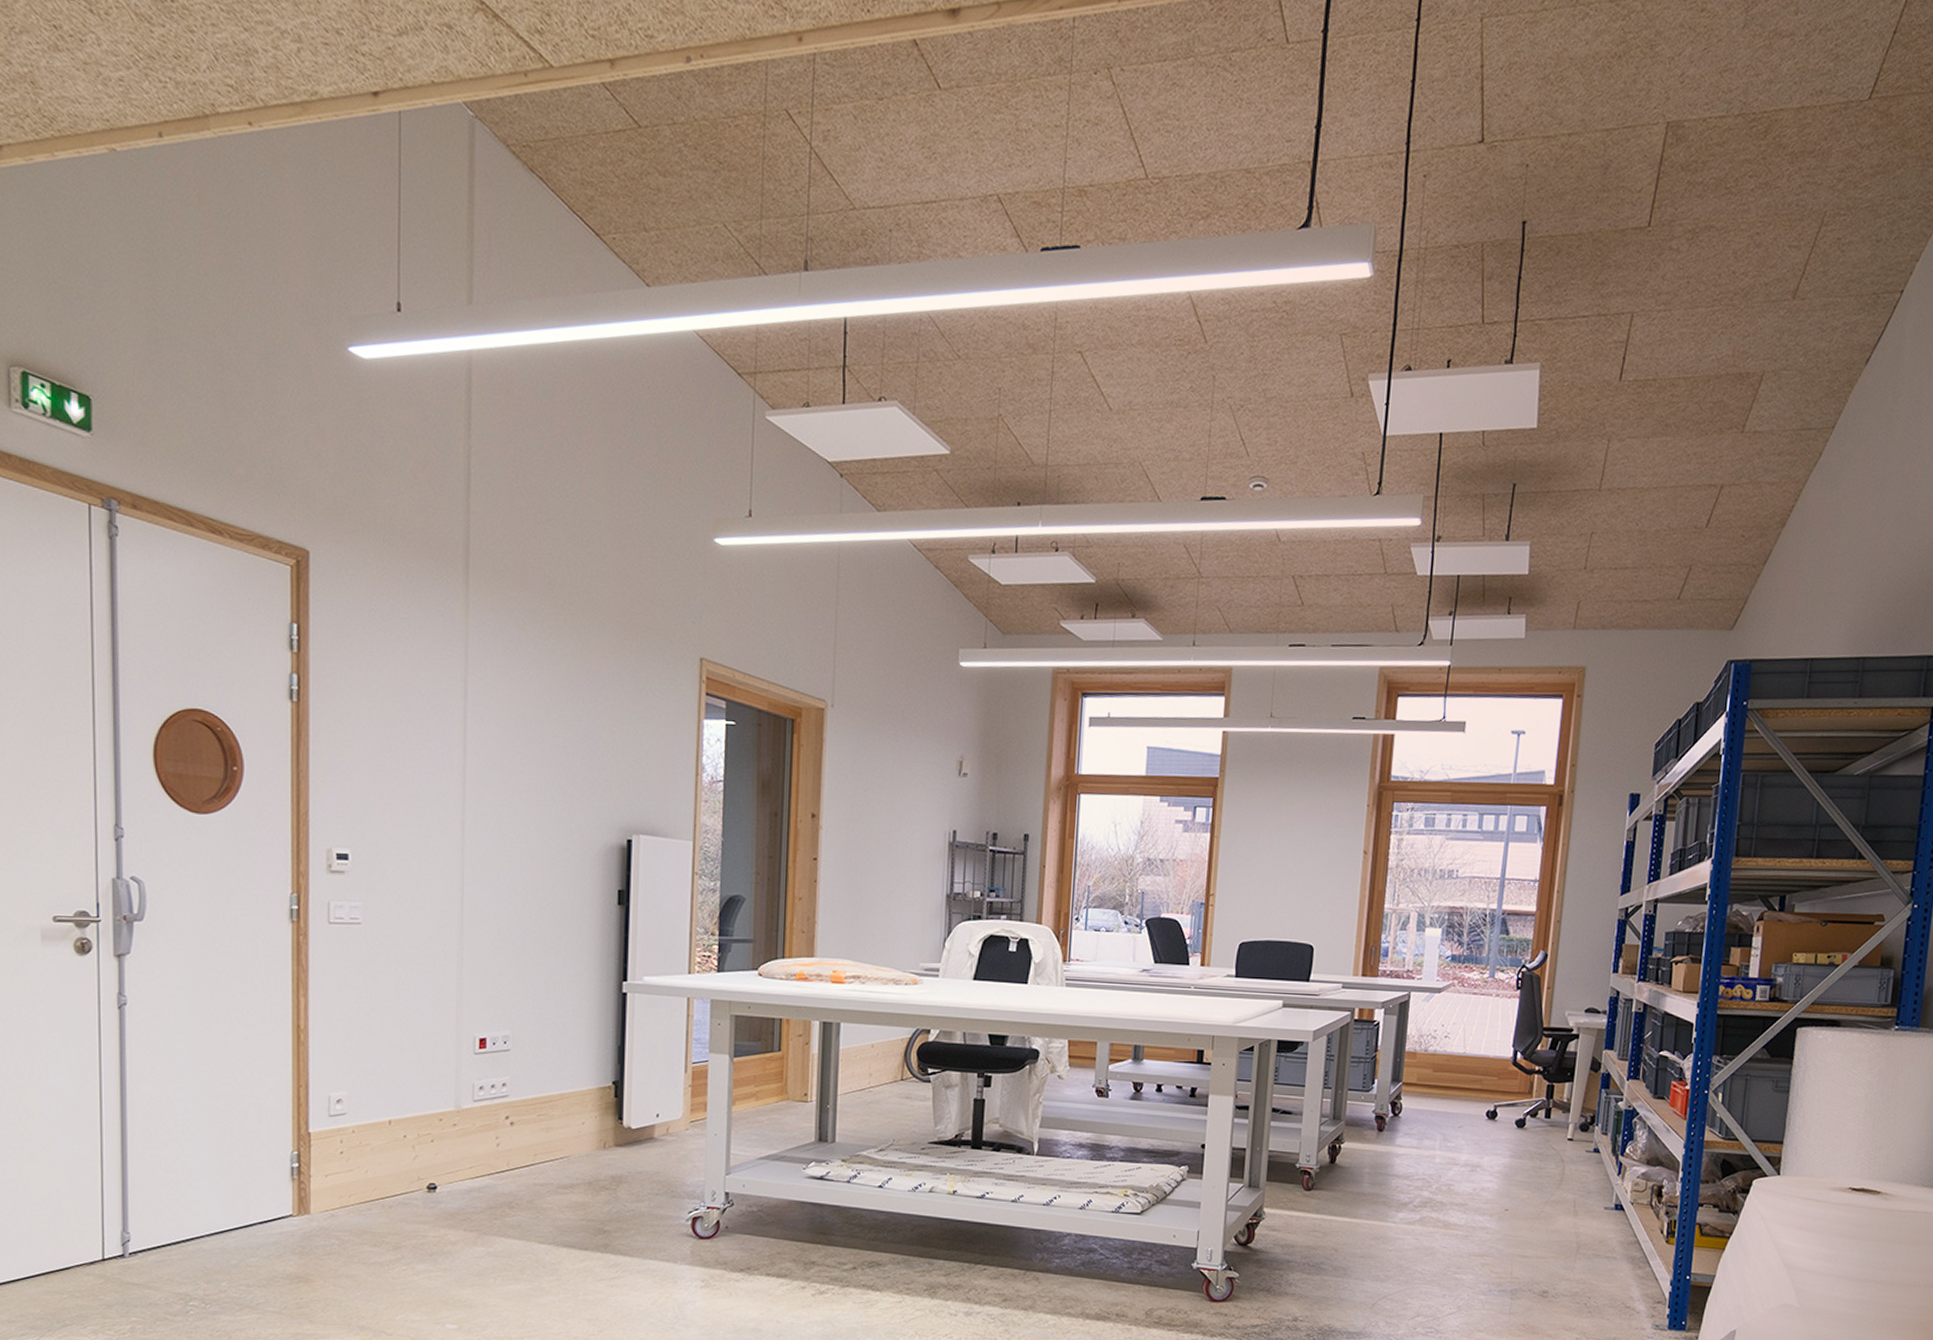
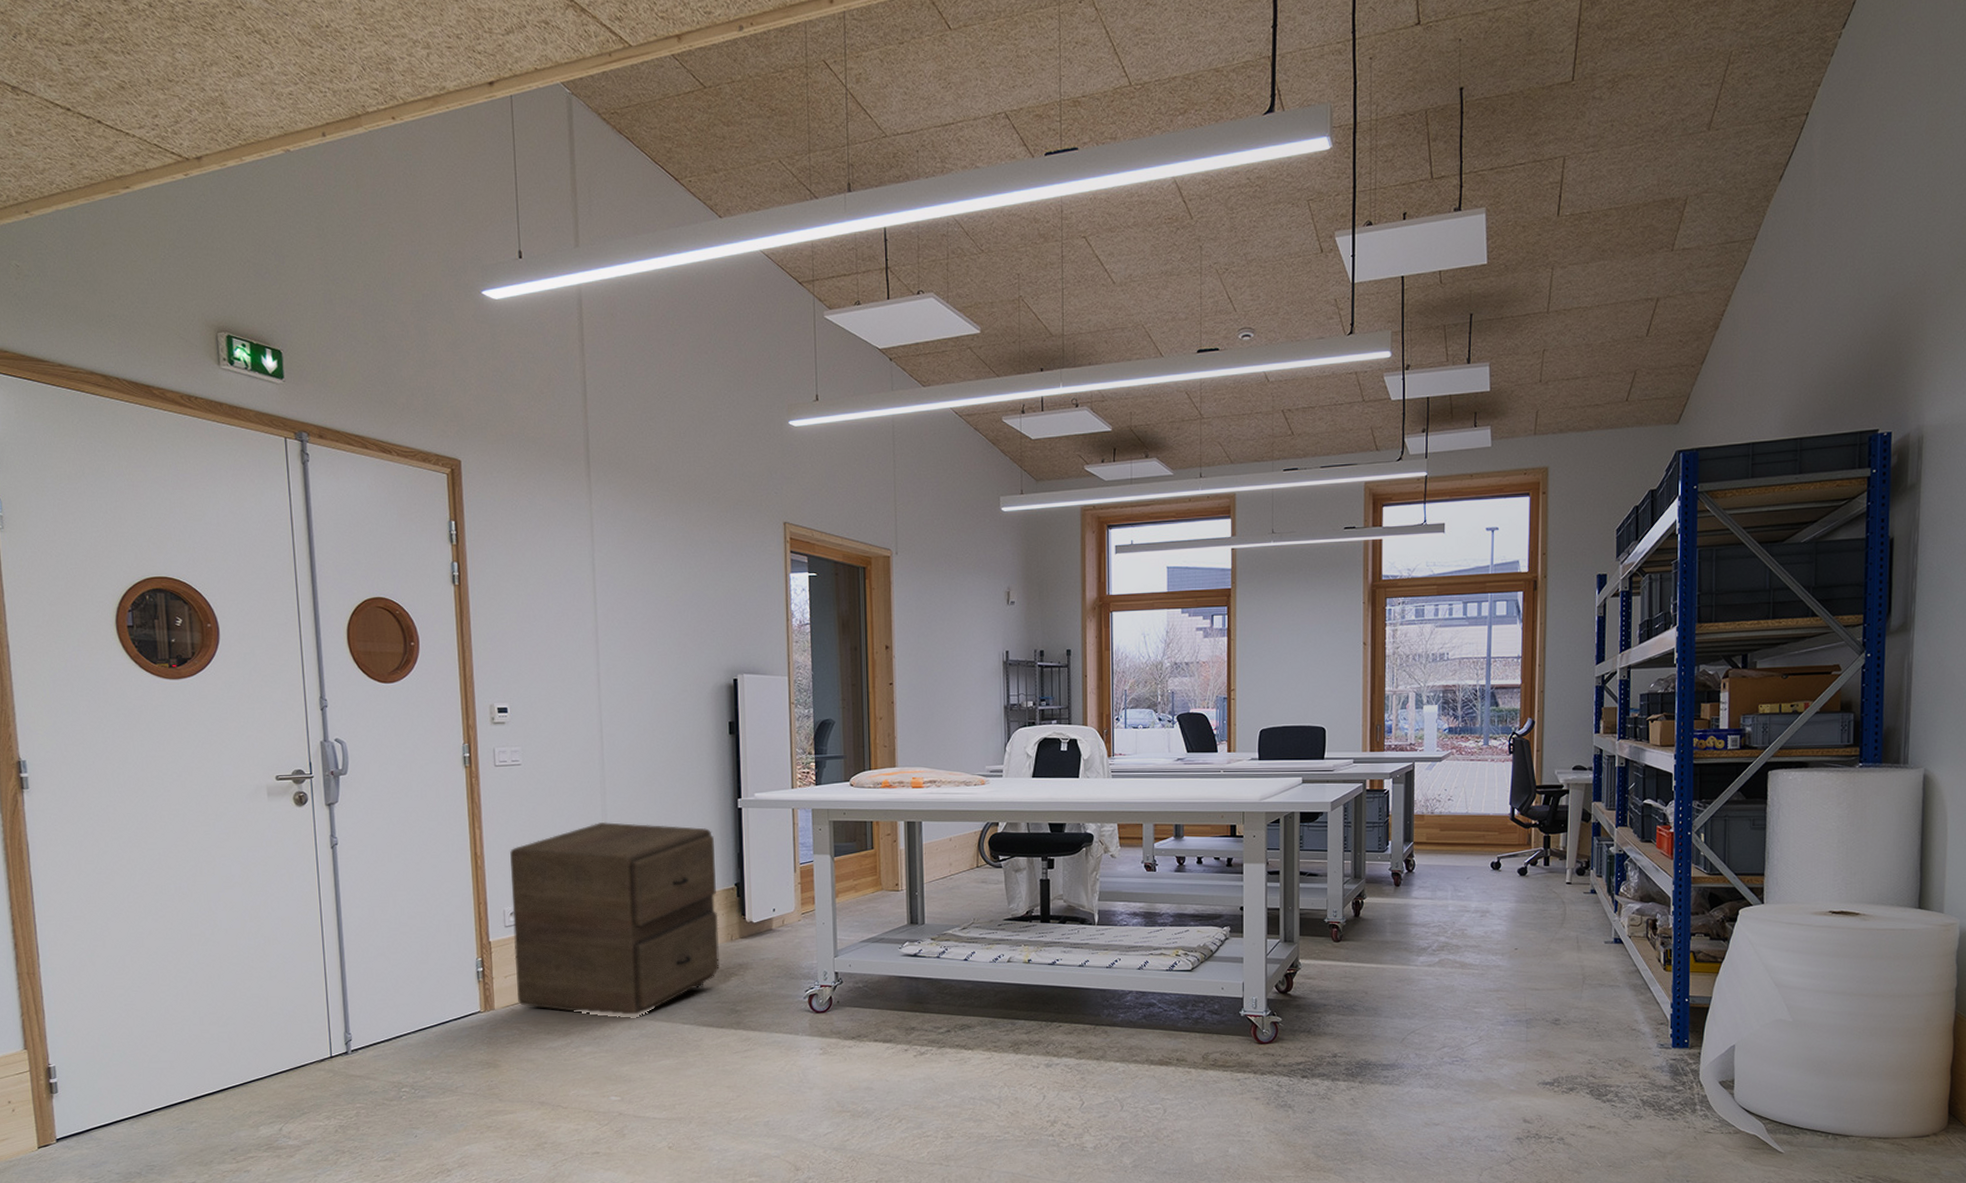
filing cabinet: none [338,998,591,1231] -> present [510,821,720,1016]

